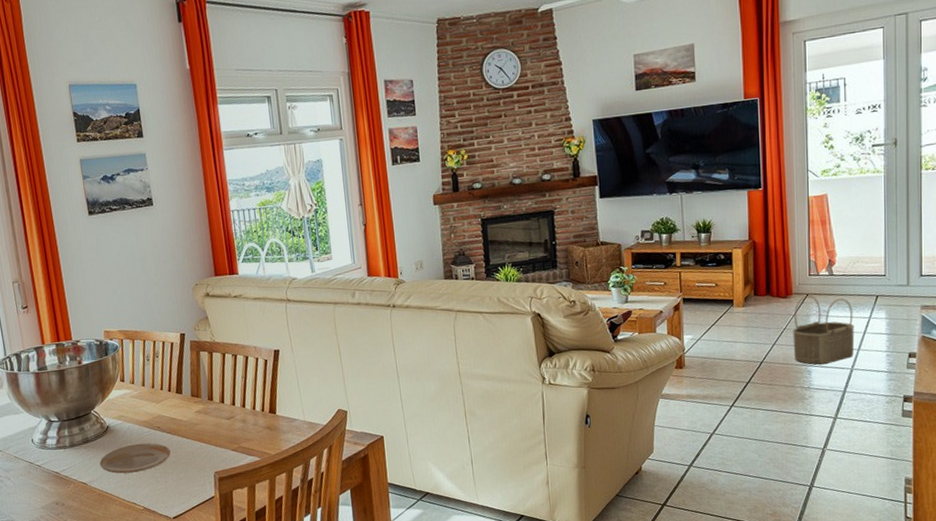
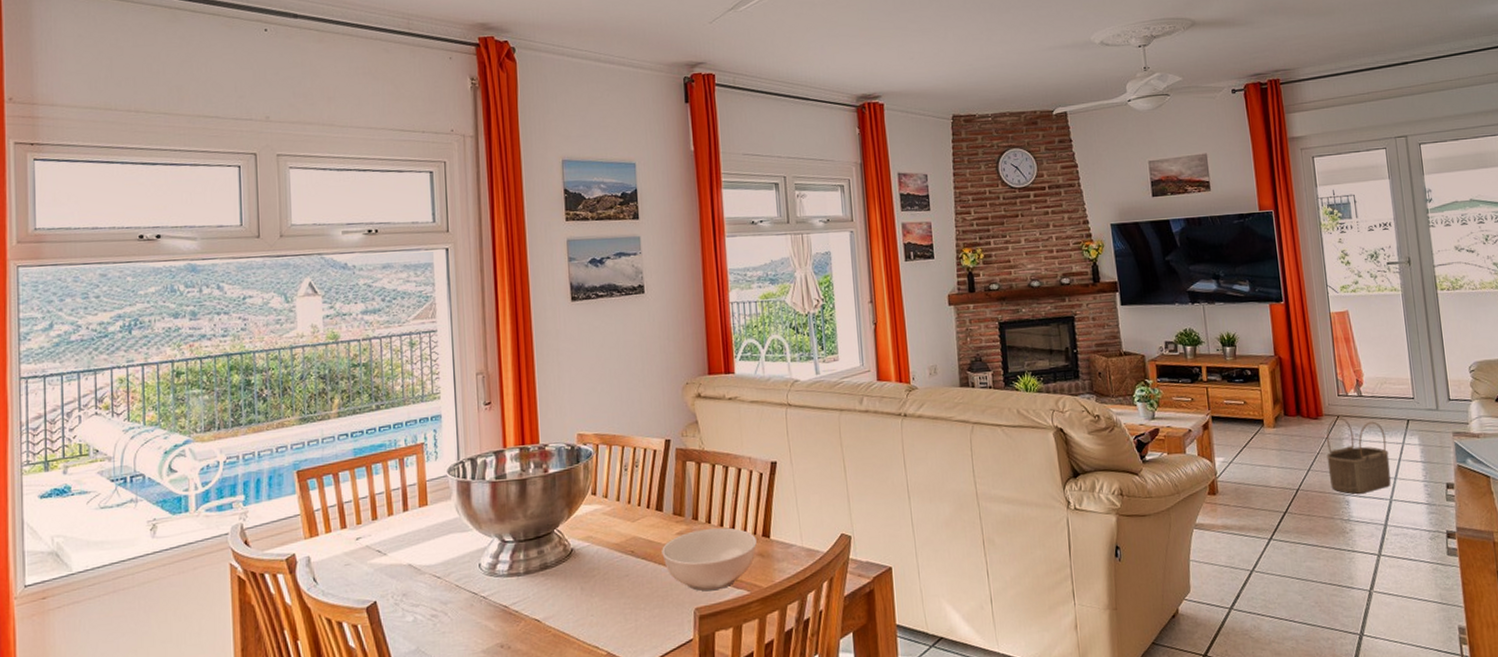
plate: present [99,442,171,474] -> none [558,570,645,609]
bowl: none [183,406,266,459] -> present [662,527,758,592]

